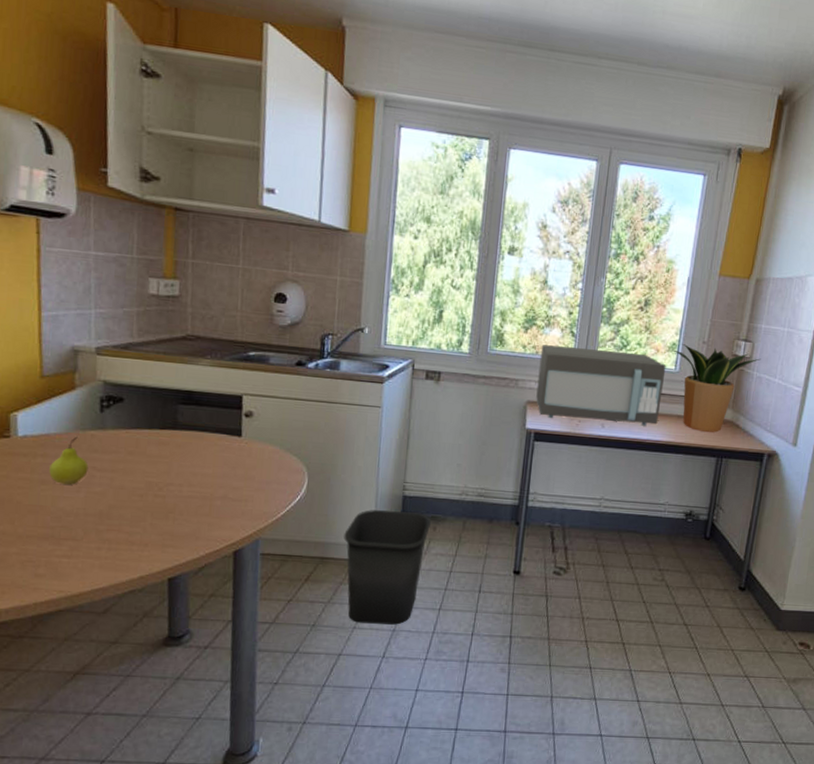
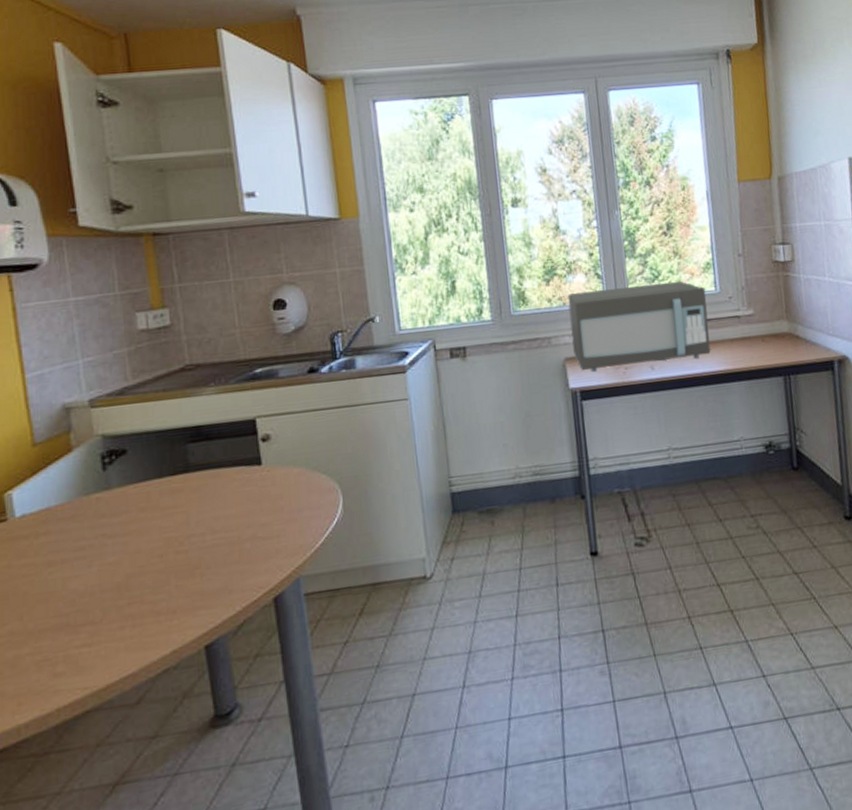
fruit: present [49,436,89,485] -> none [55,503,98,562]
waste bin: present [344,510,431,625] -> none [393,508,488,652]
potted plant: present [671,344,761,433] -> none [707,257,805,352]

